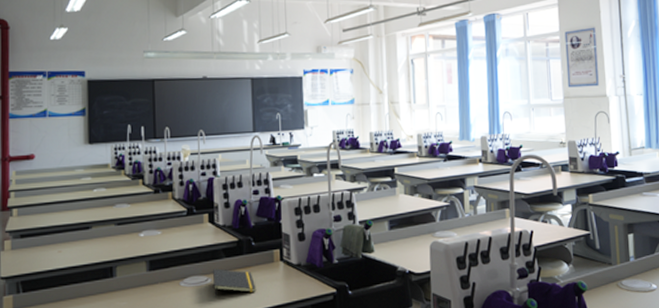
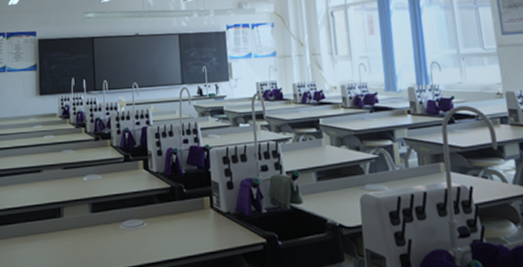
notepad: present [213,269,256,297] -> none [148,213,189,241]

